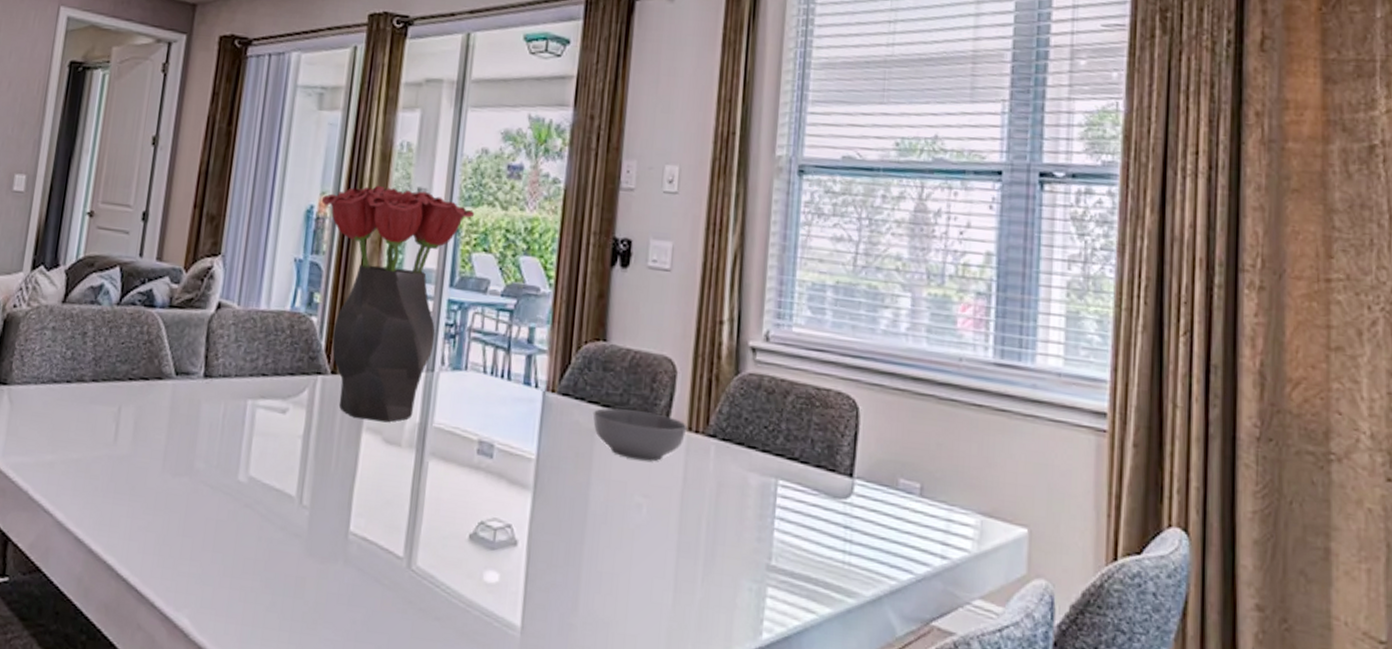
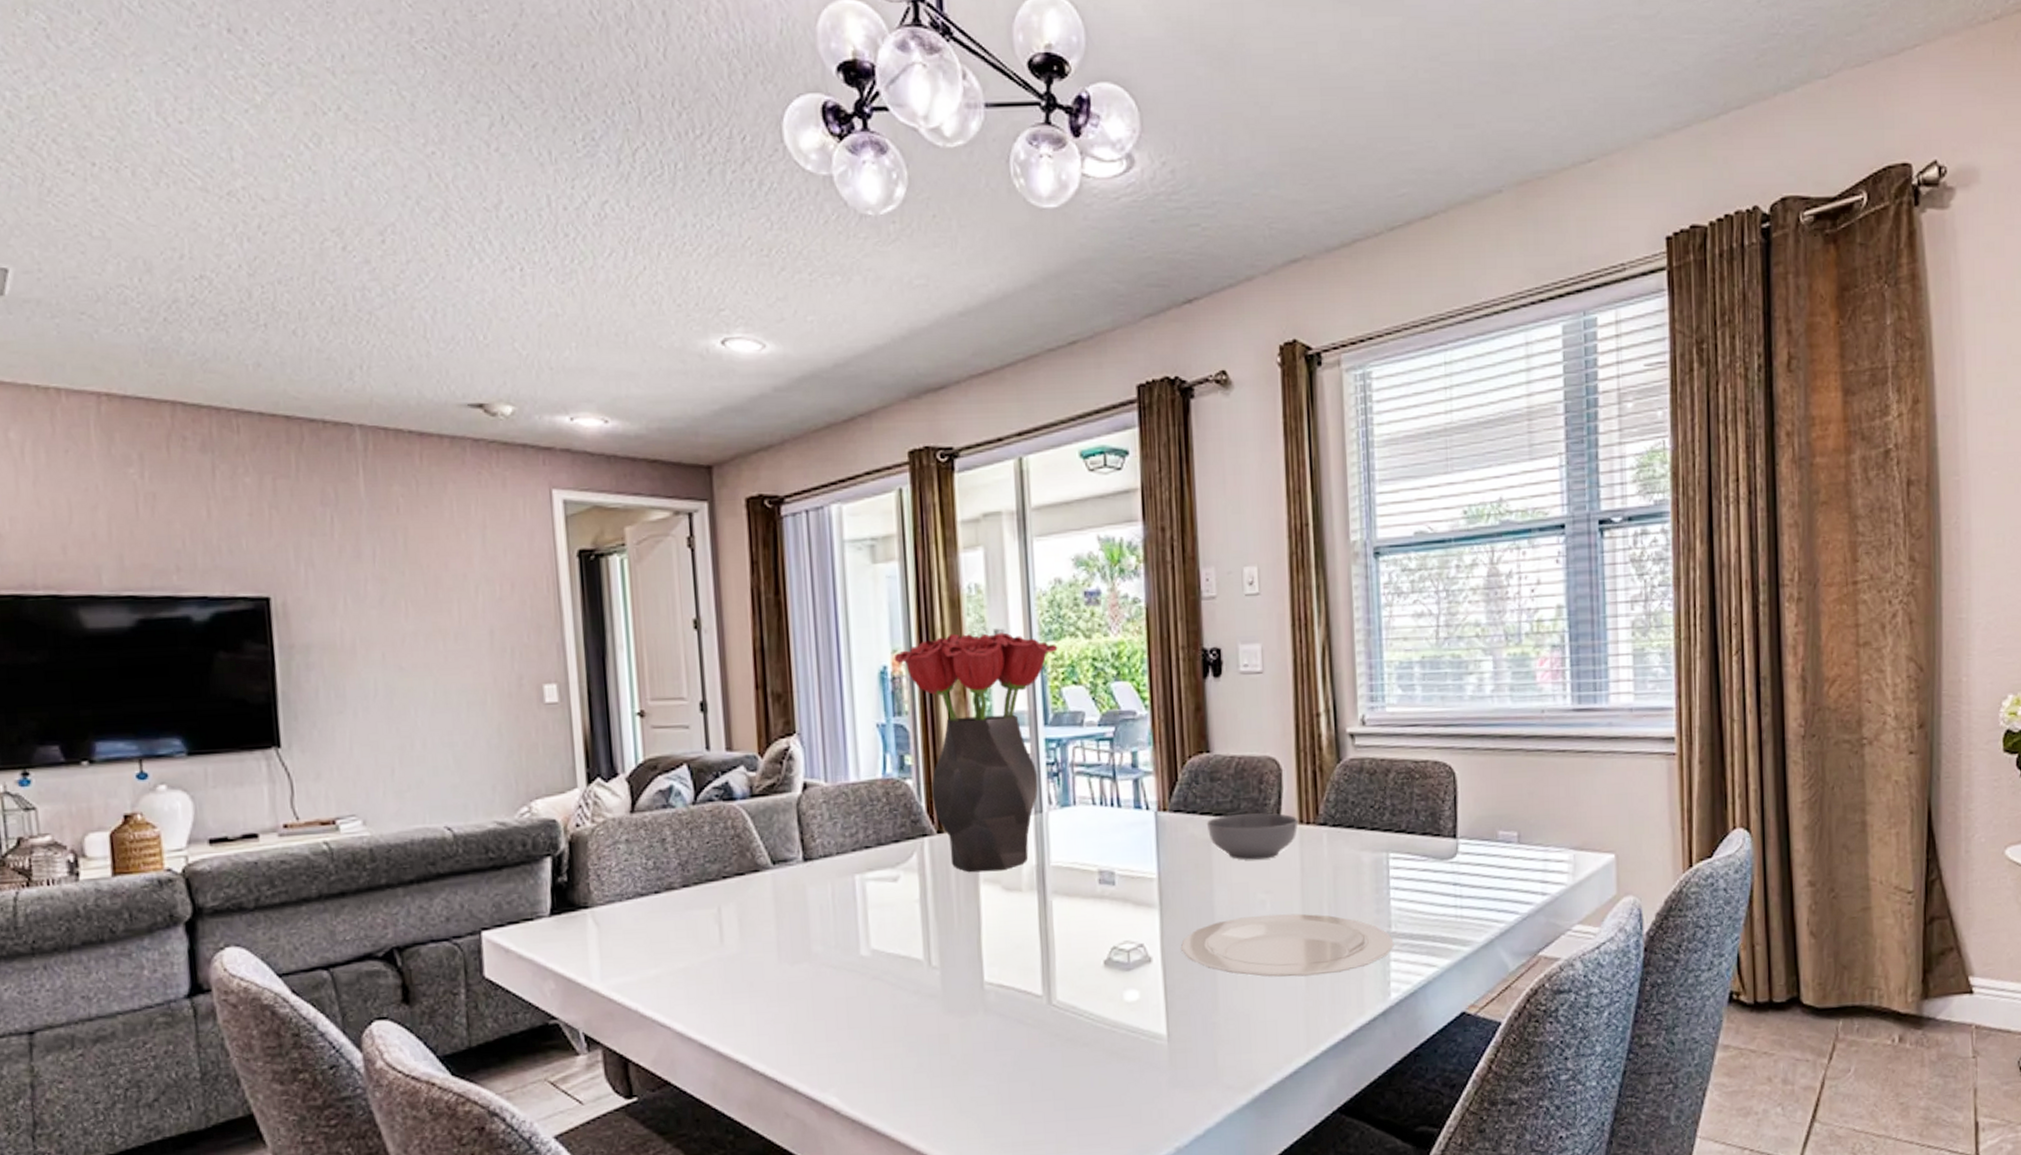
plate: none [548,517,772,598] -> present [1180,913,1394,977]

